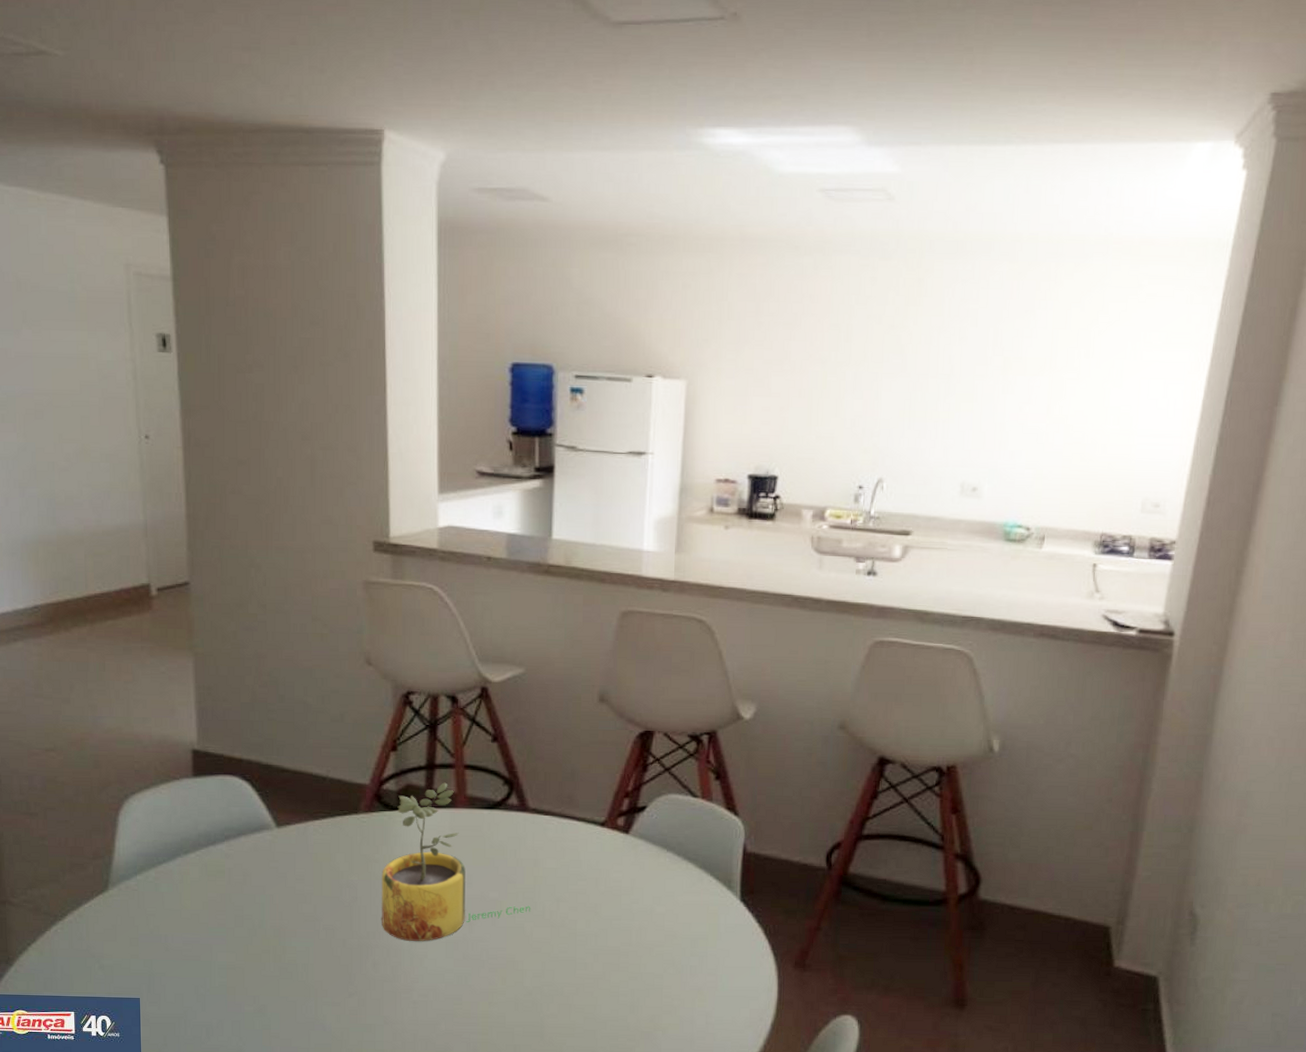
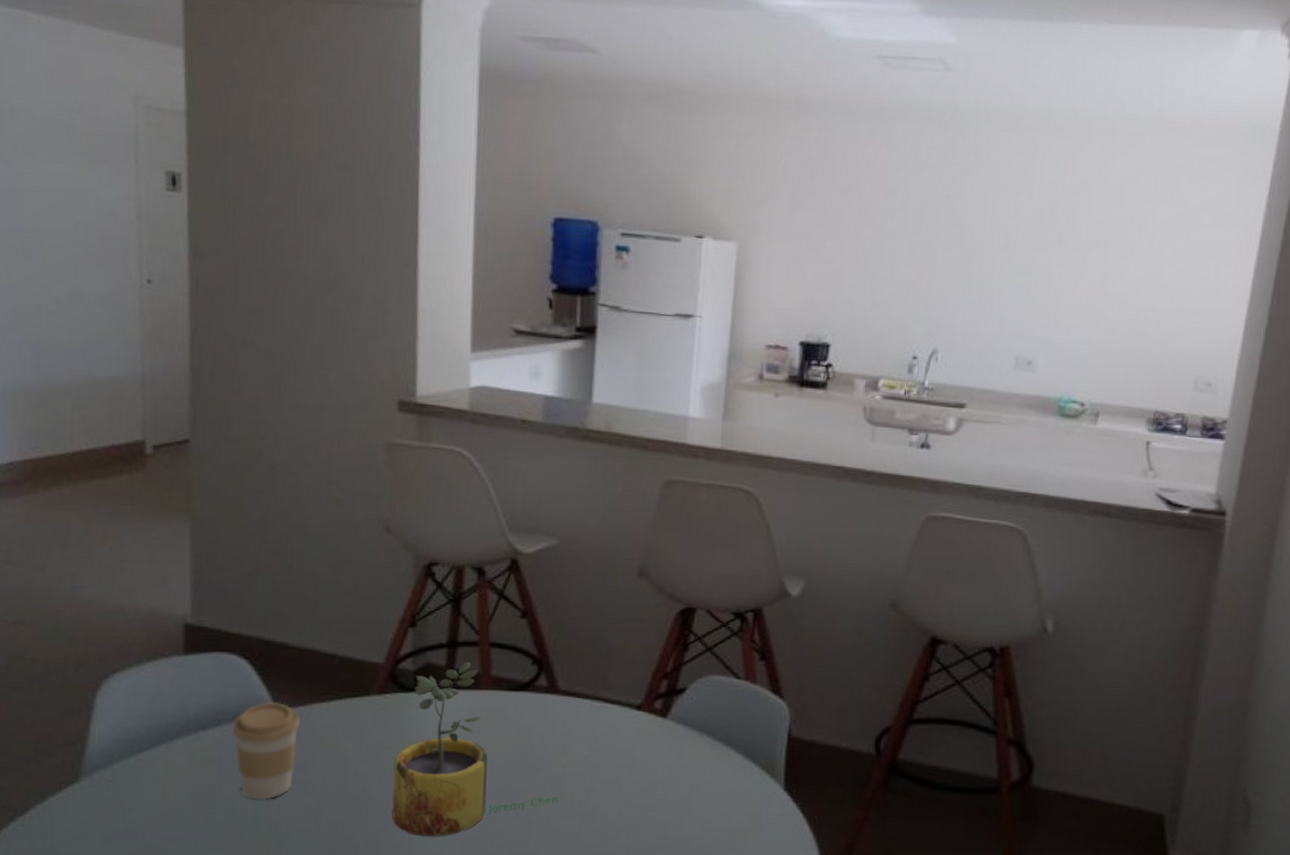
coffee cup: none [238,819,298,907] -> present [232,701,301,800]

